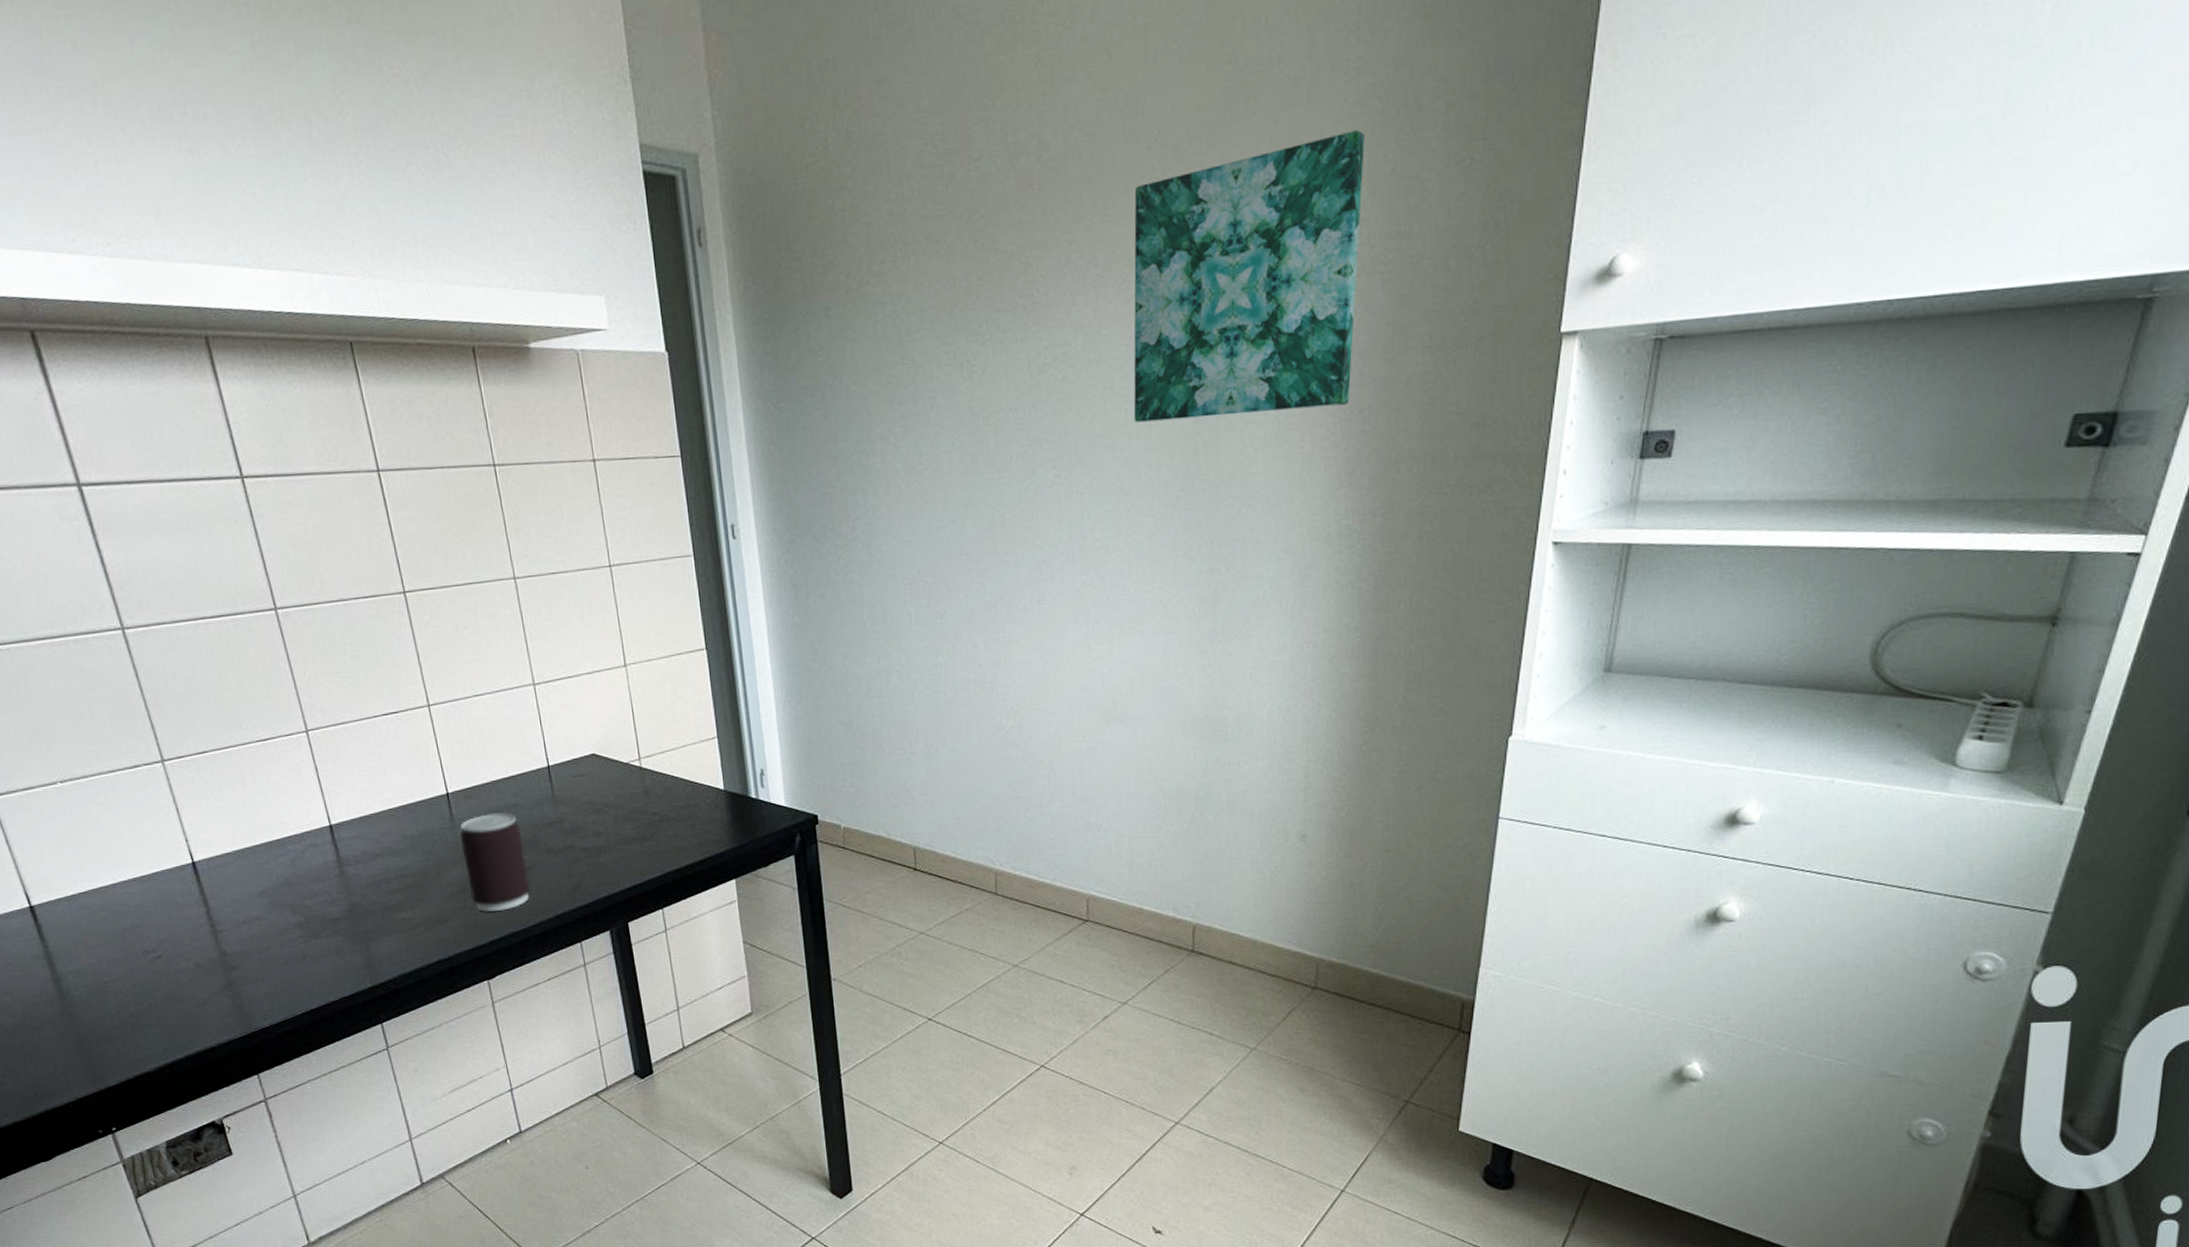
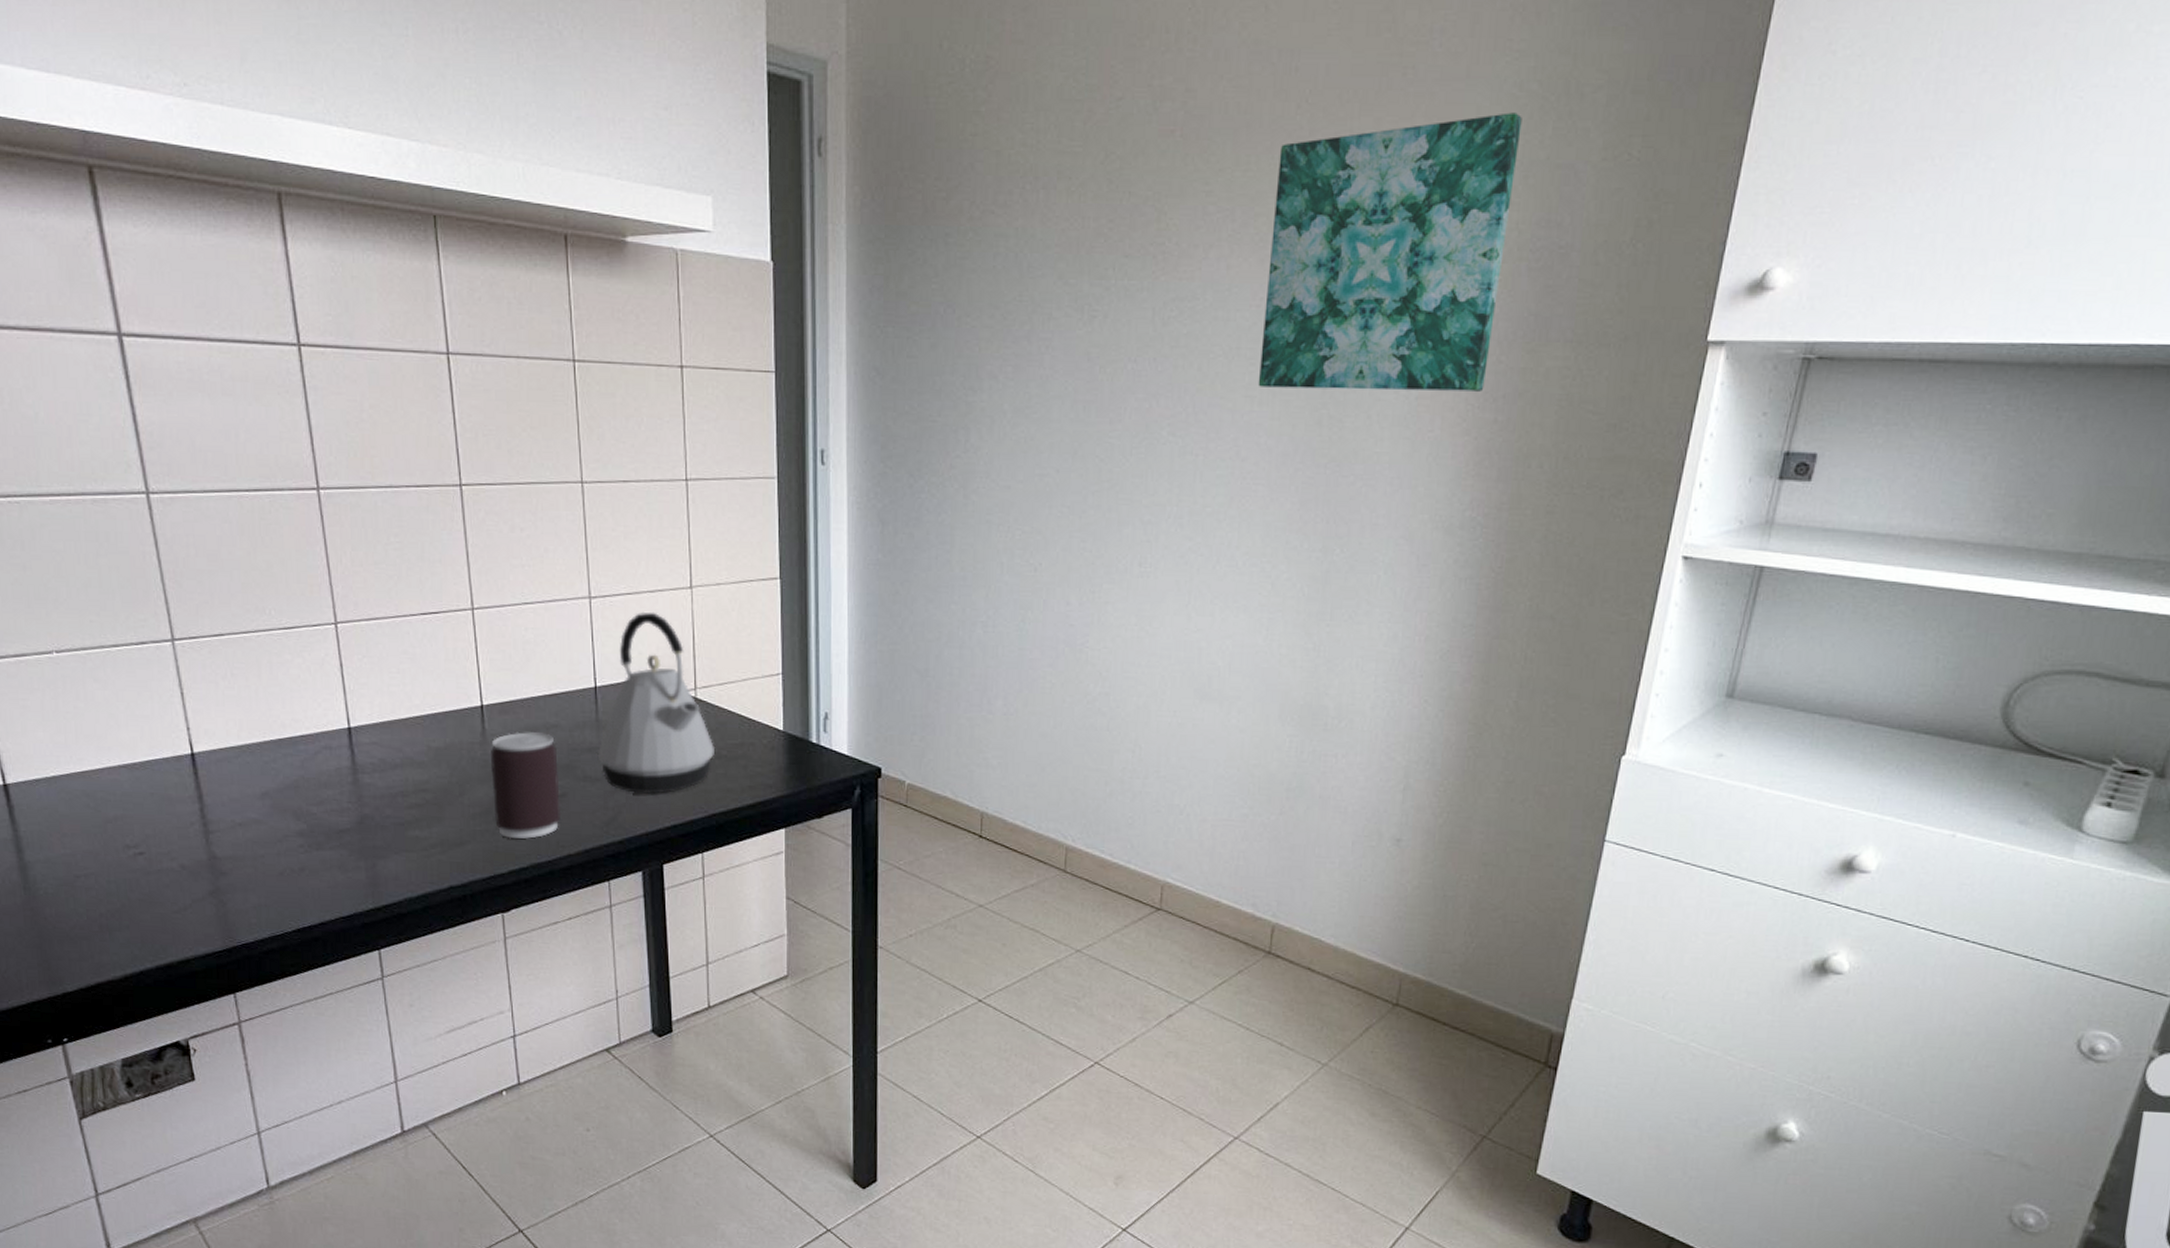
kettle: none [557,692,664,860] -> present [597,611,714,794]

